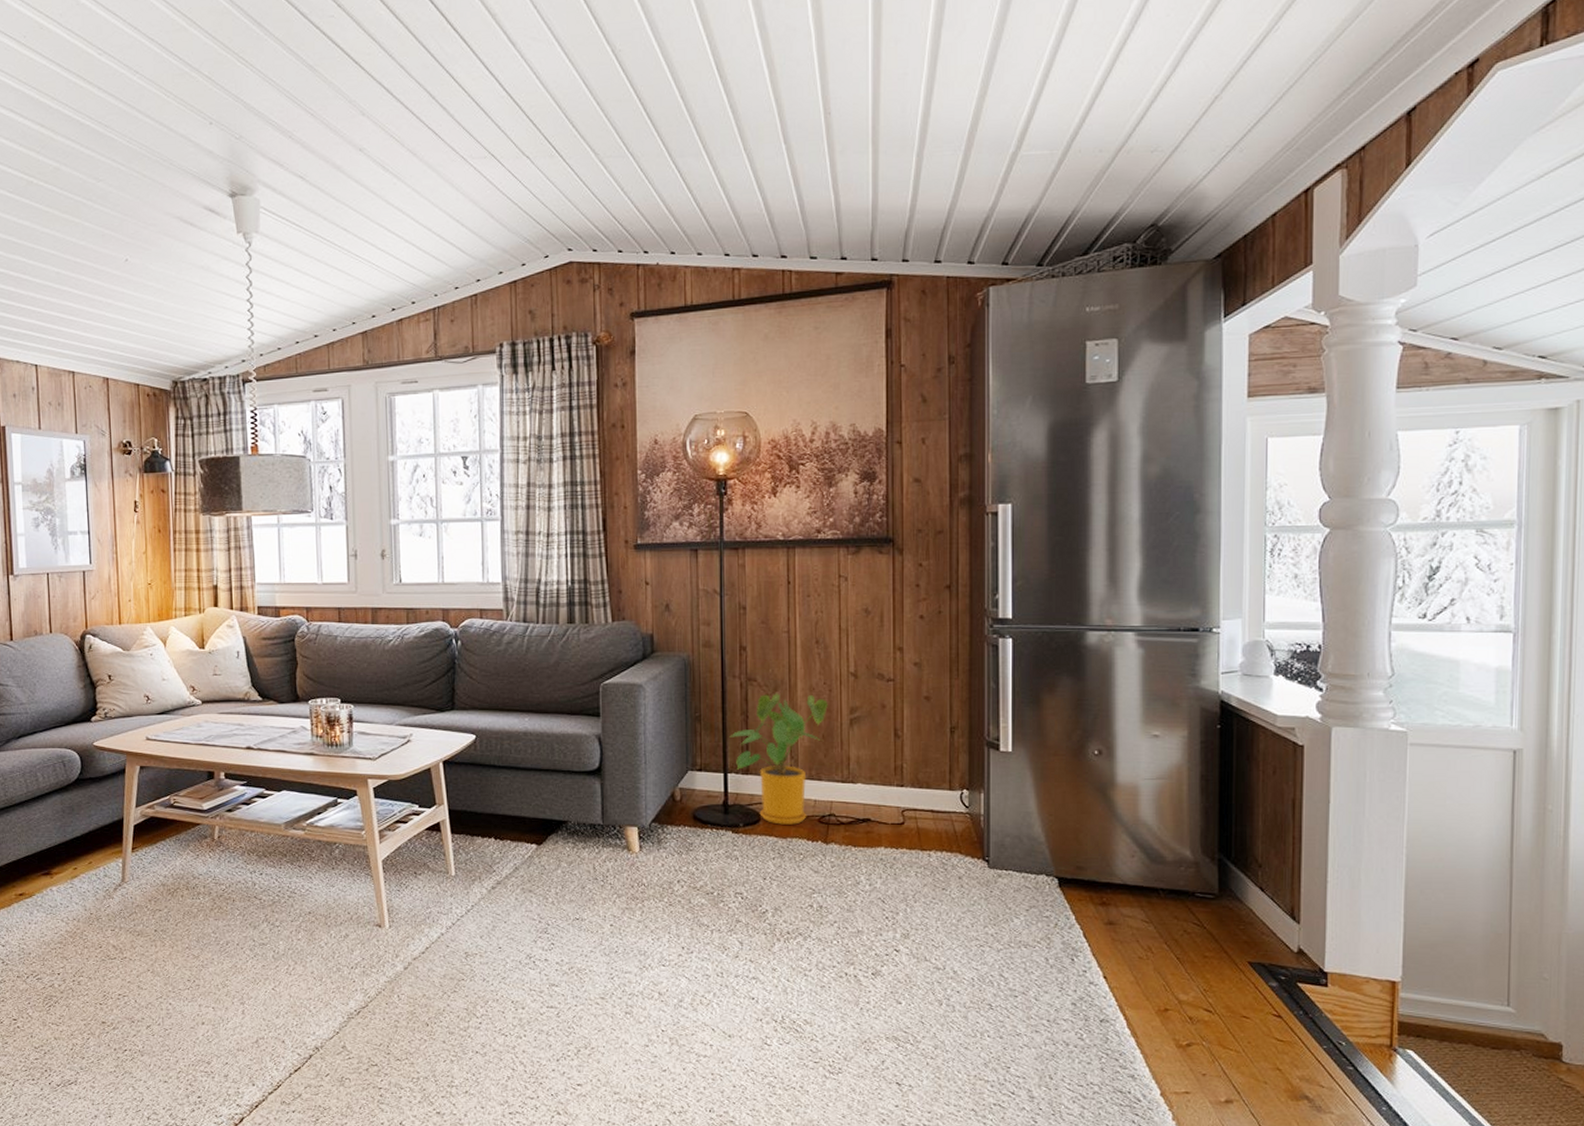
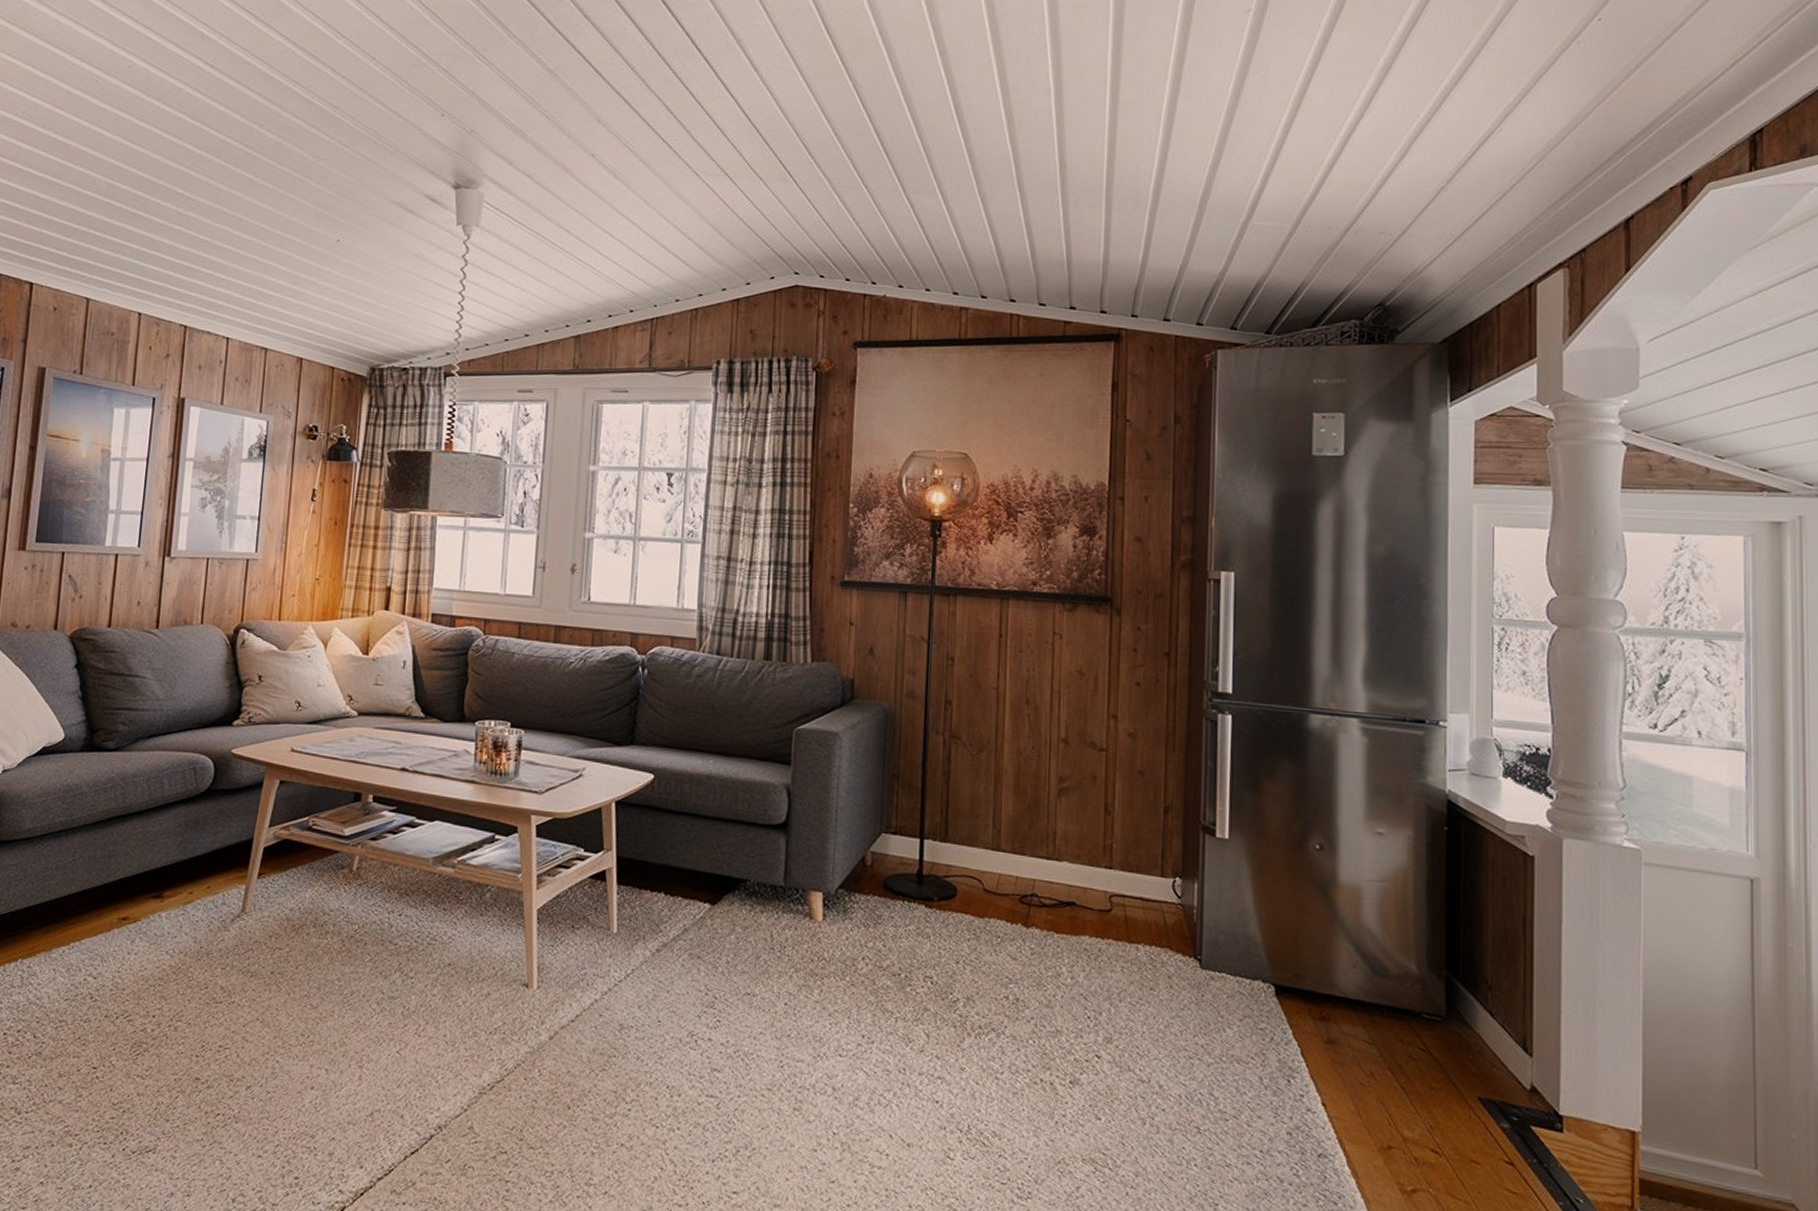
house plant: present [729,693,828,825] -> none [928,754,1036,903]

